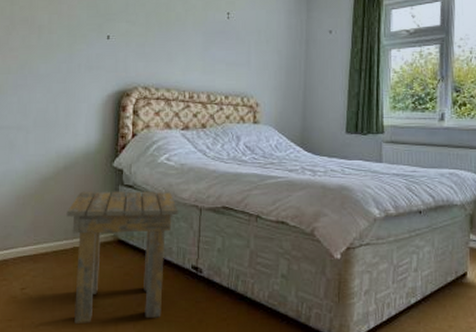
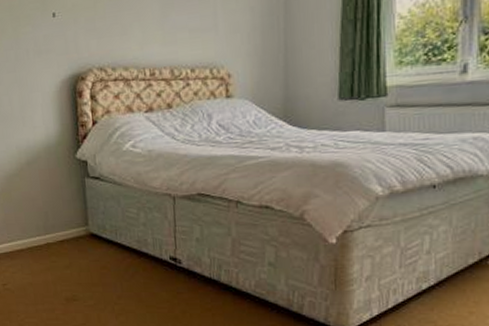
side table: present [66,191,179,323] -> none [35,180,151,316]

